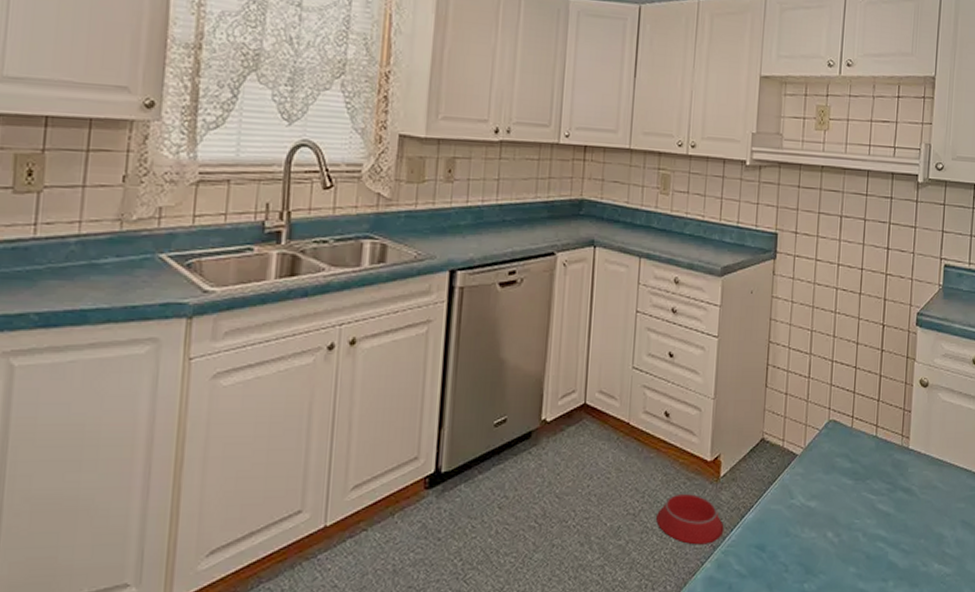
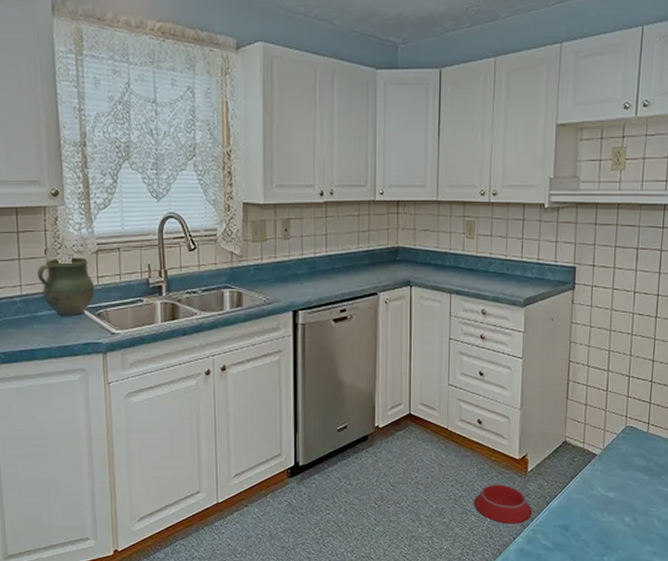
ceramic jug: none [108,188,188,266] -> present [38,257,95,316]

